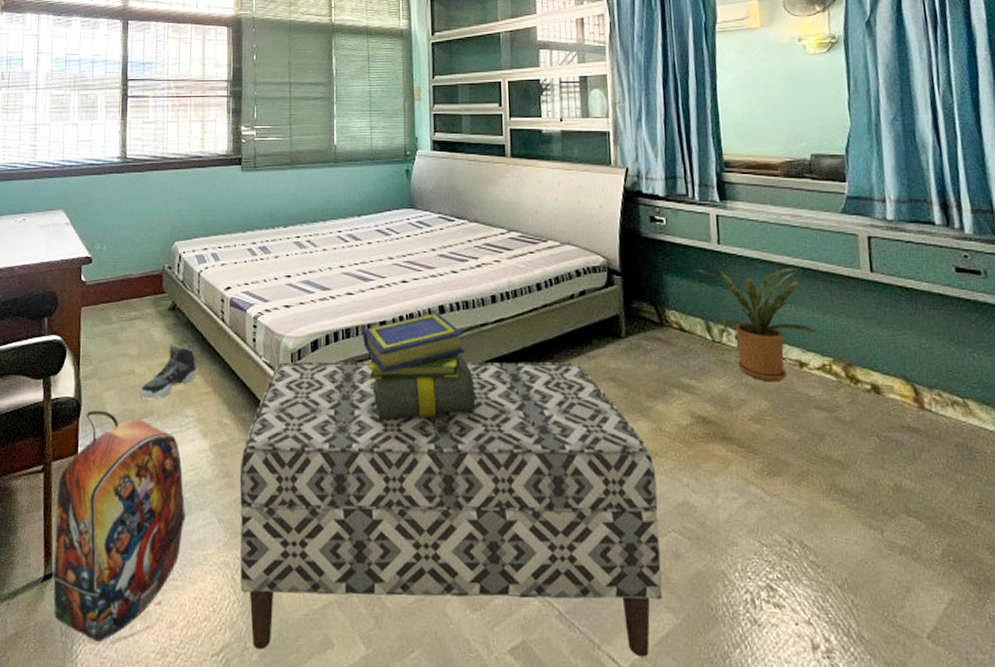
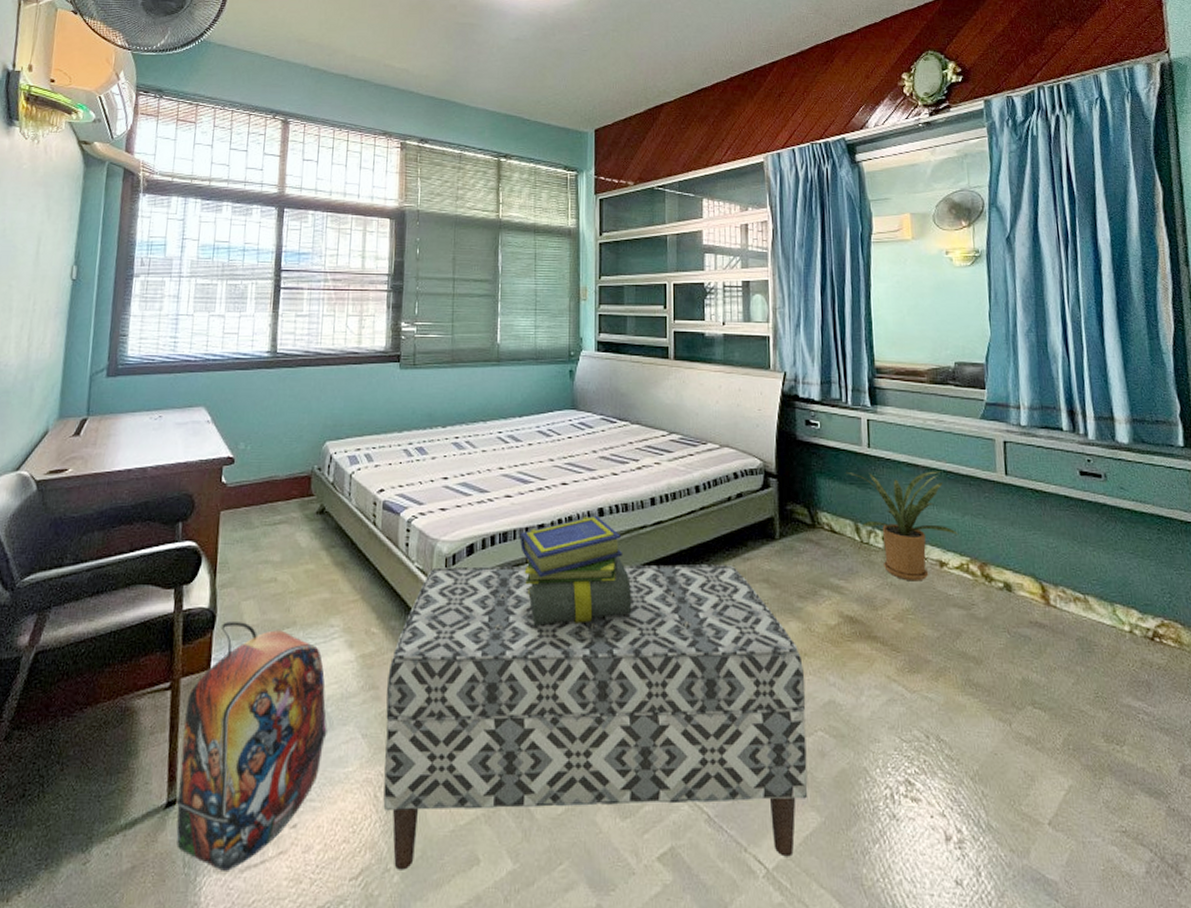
sneaker: present [138,343,198,399] -> none [280,549,346,608]

